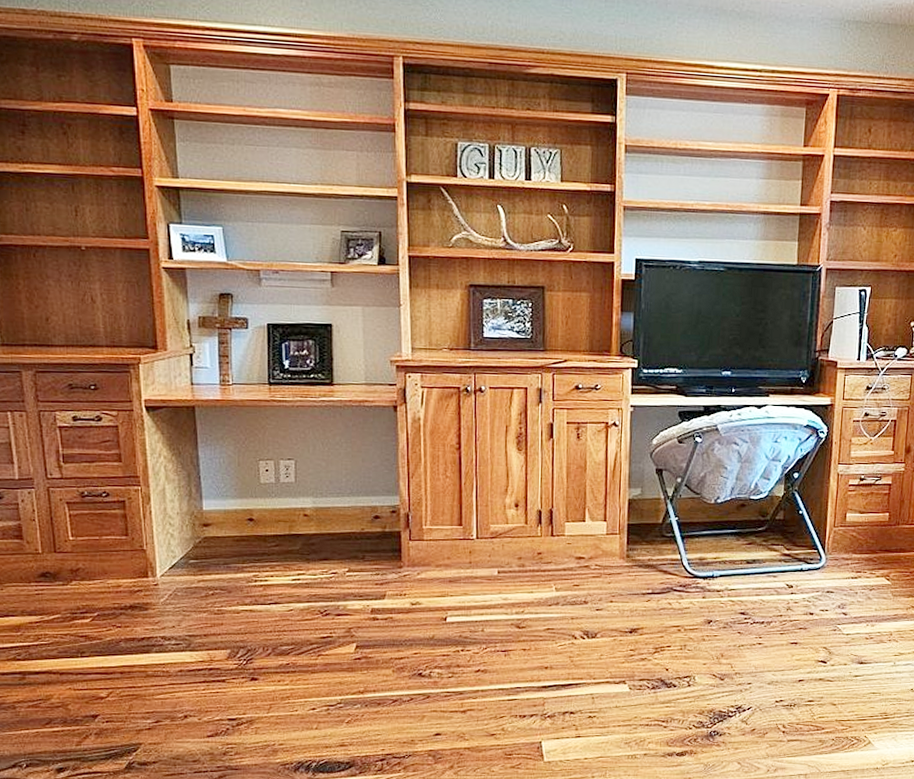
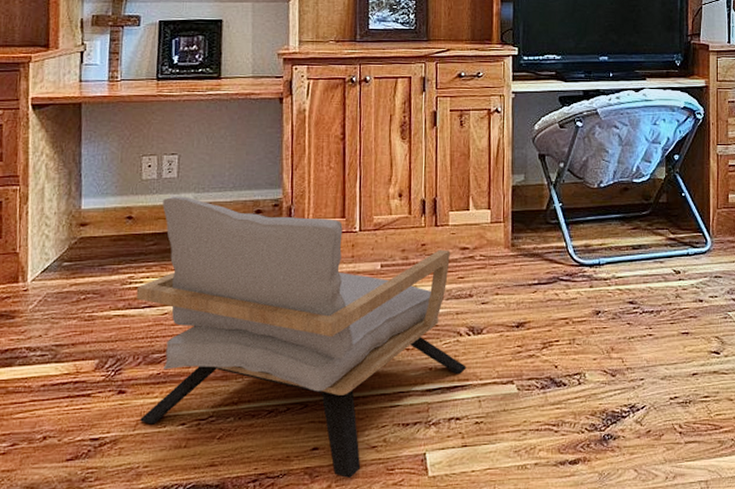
armchair: none [261,500,581,761] -> present [136,196,466,479]

